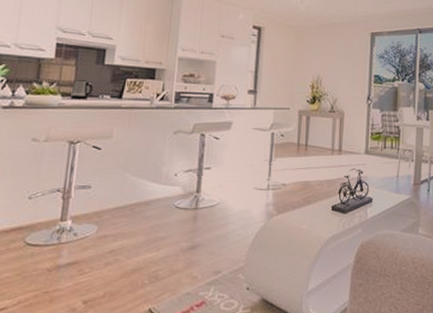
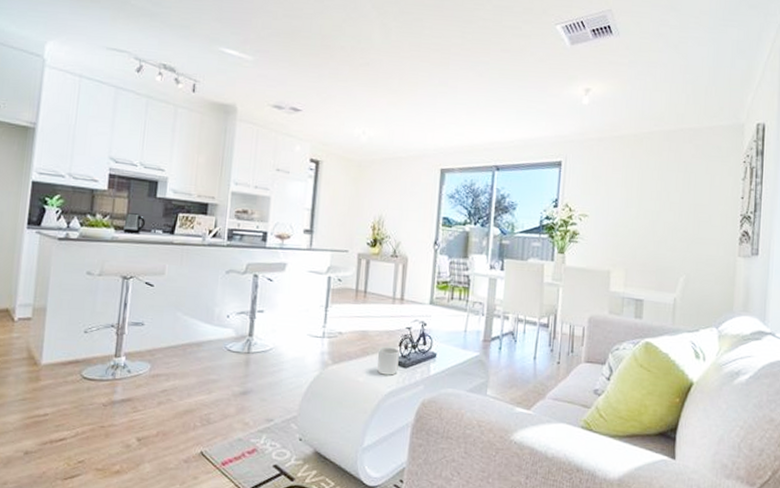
mug: none [318,195,340,221] -> present [377,346,401,376]

